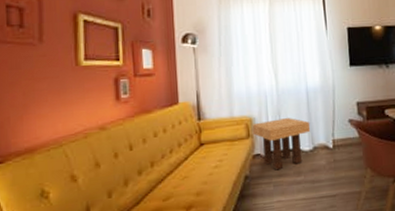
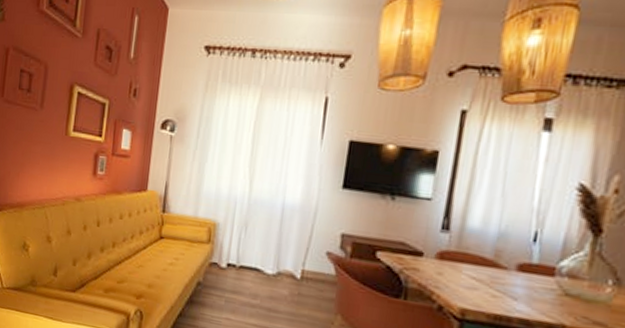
side table: present [252,117,311,170] -> none [213,229,280,286]

